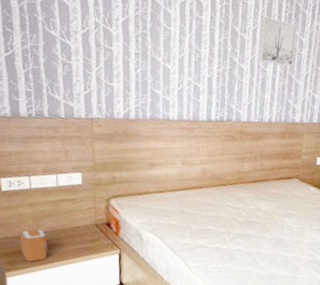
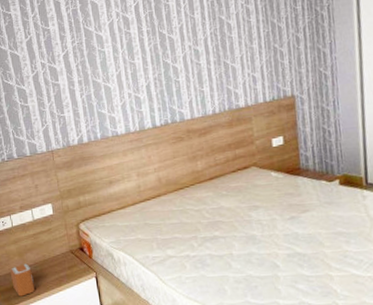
wall art: present [257,15,298,67] -> none [184,9,226,57]

